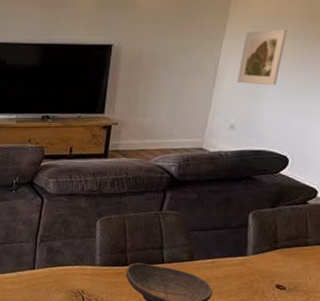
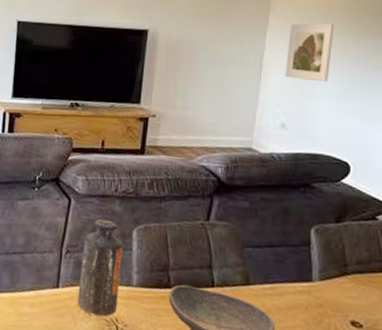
bottle: none [50,213,88,290] -> present [77,219,123,317]

